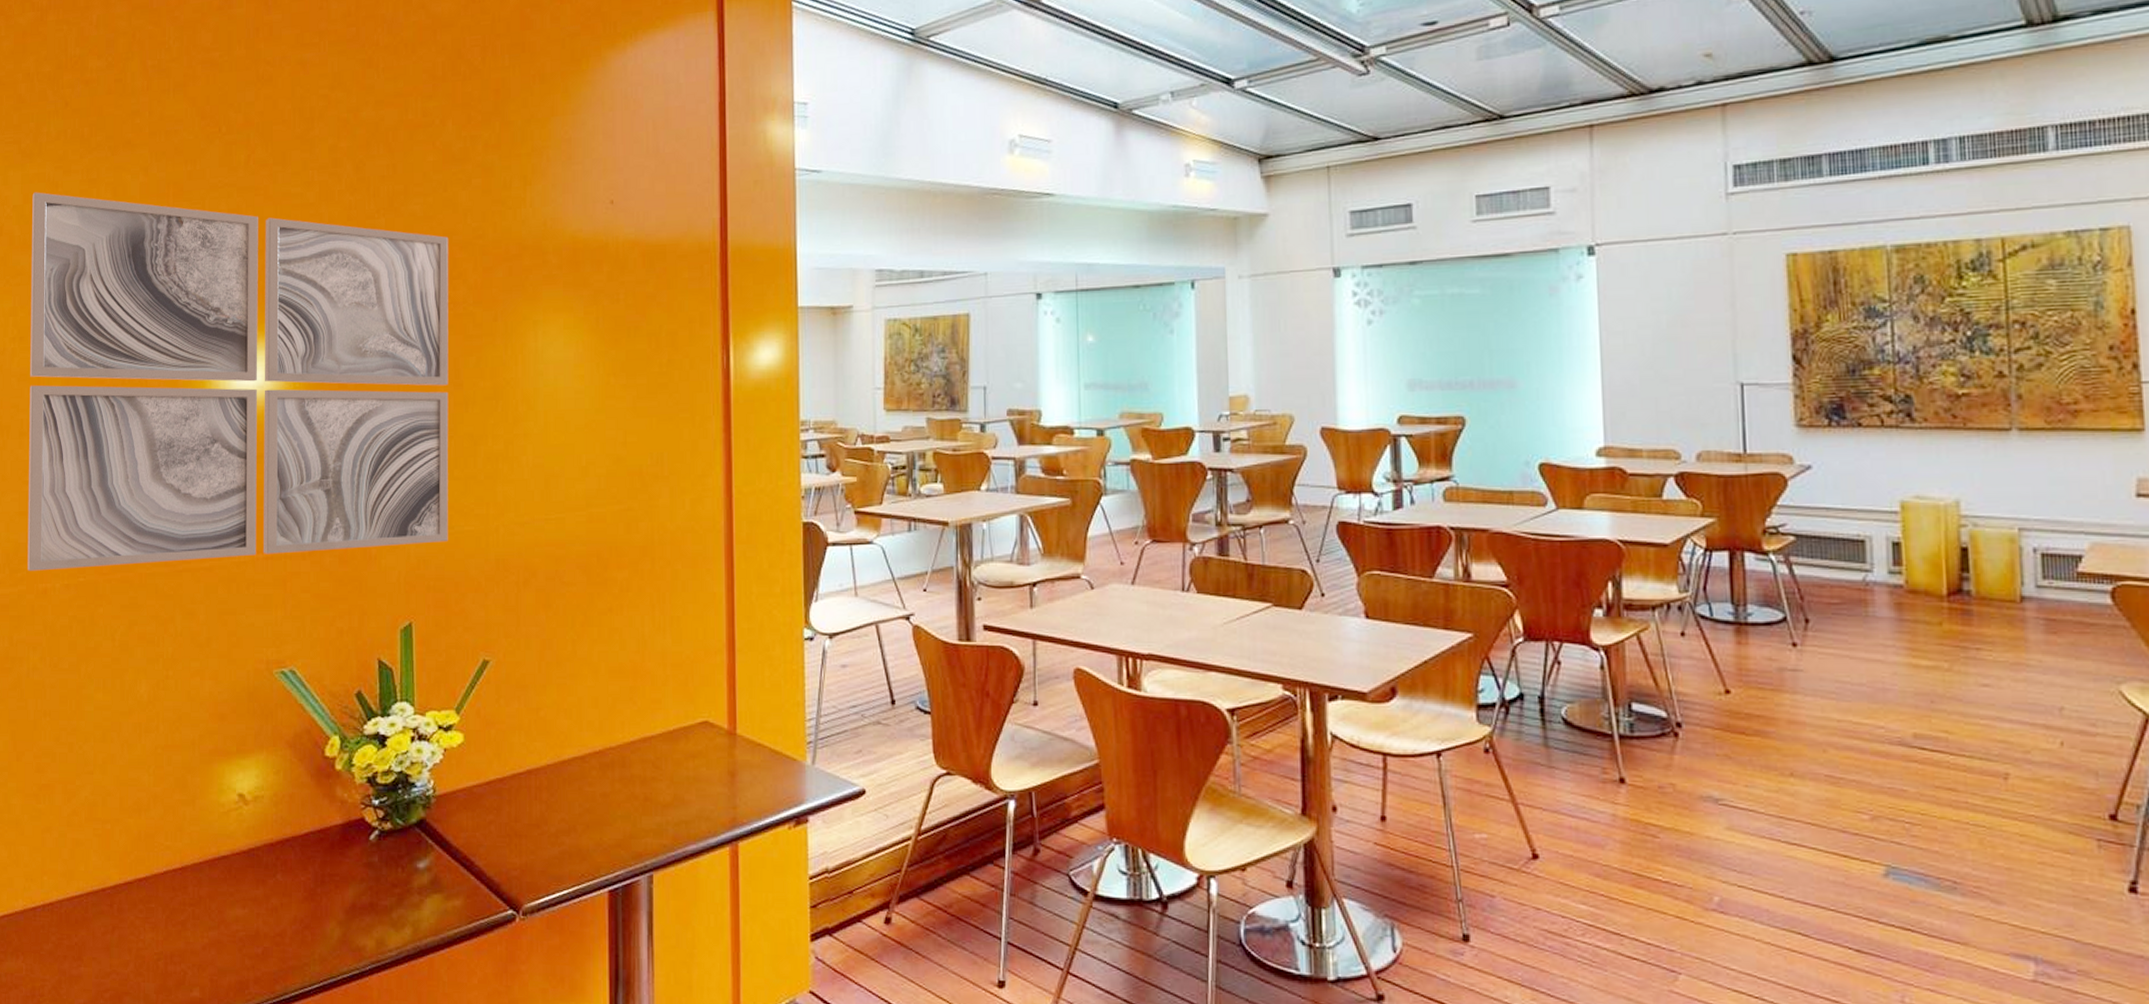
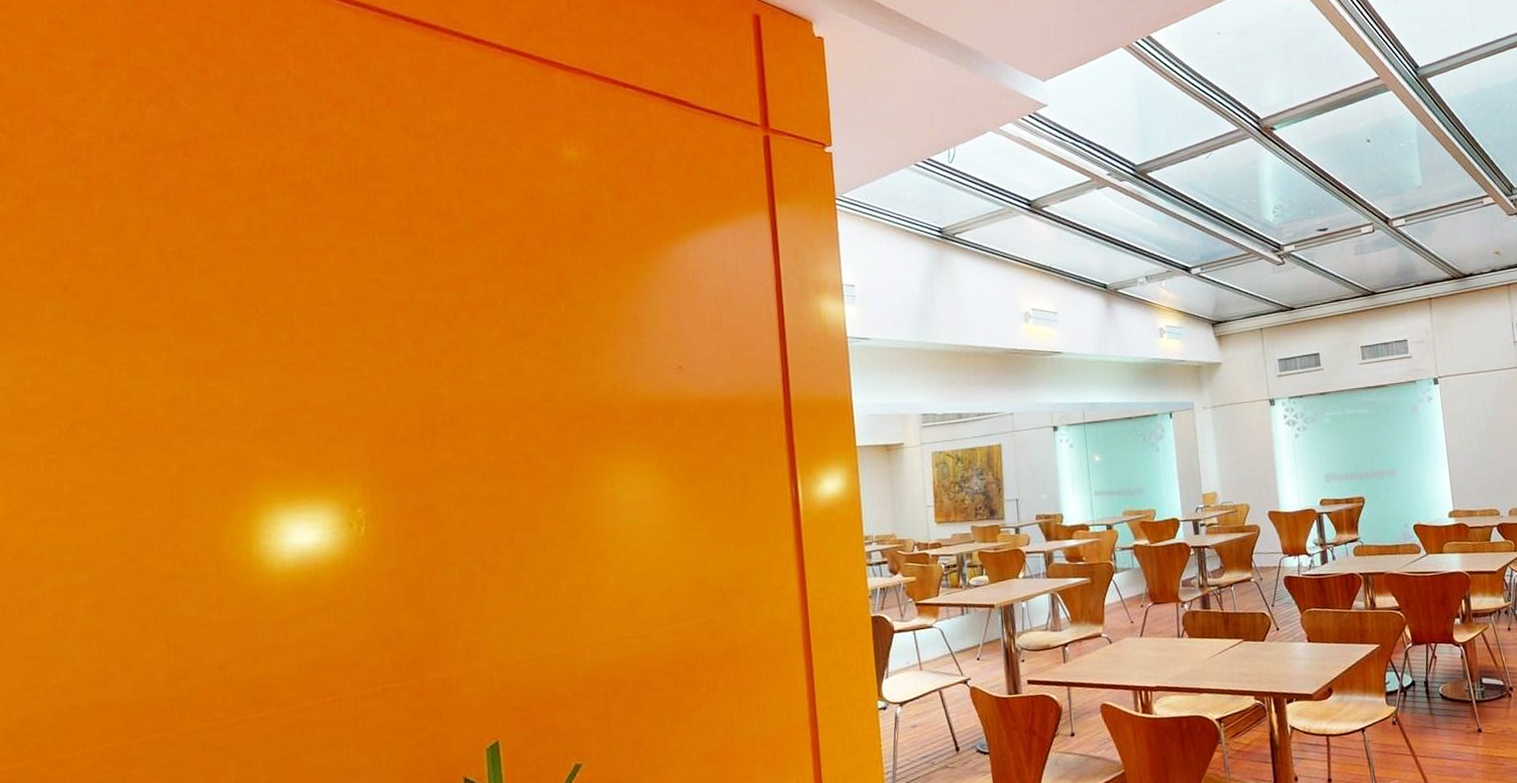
wall art: present [27,192,449,571] -> none [25,373,533,744]

